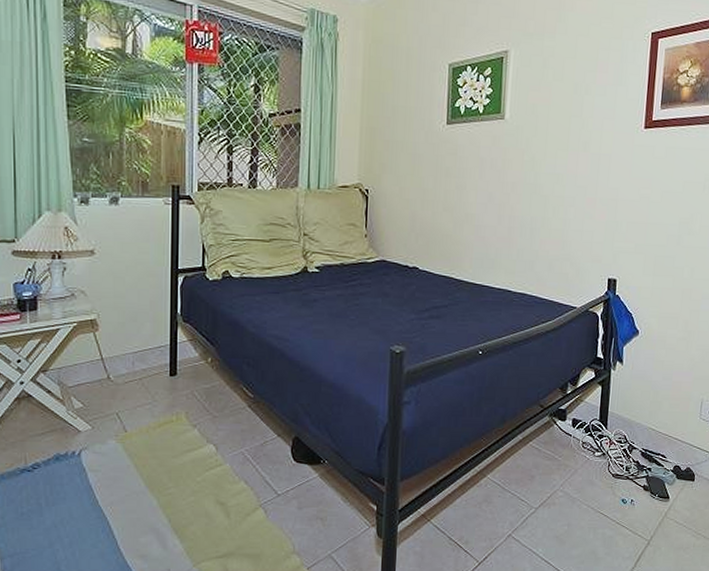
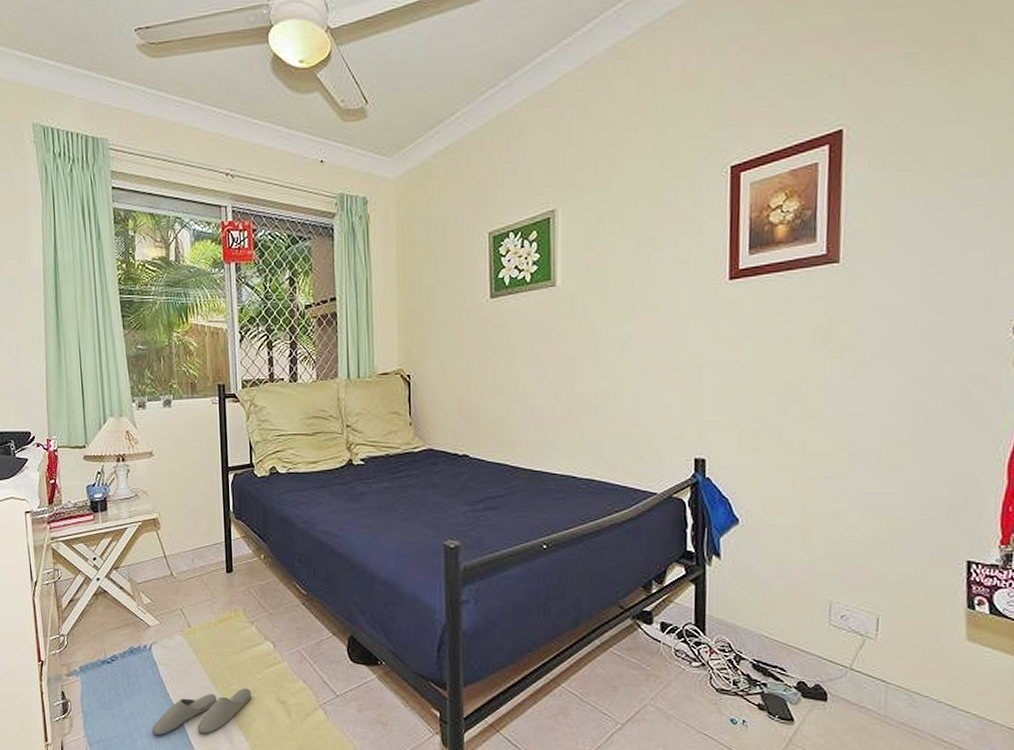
slippers: none [75,492,190,545] -> present [151,688,252,736]

